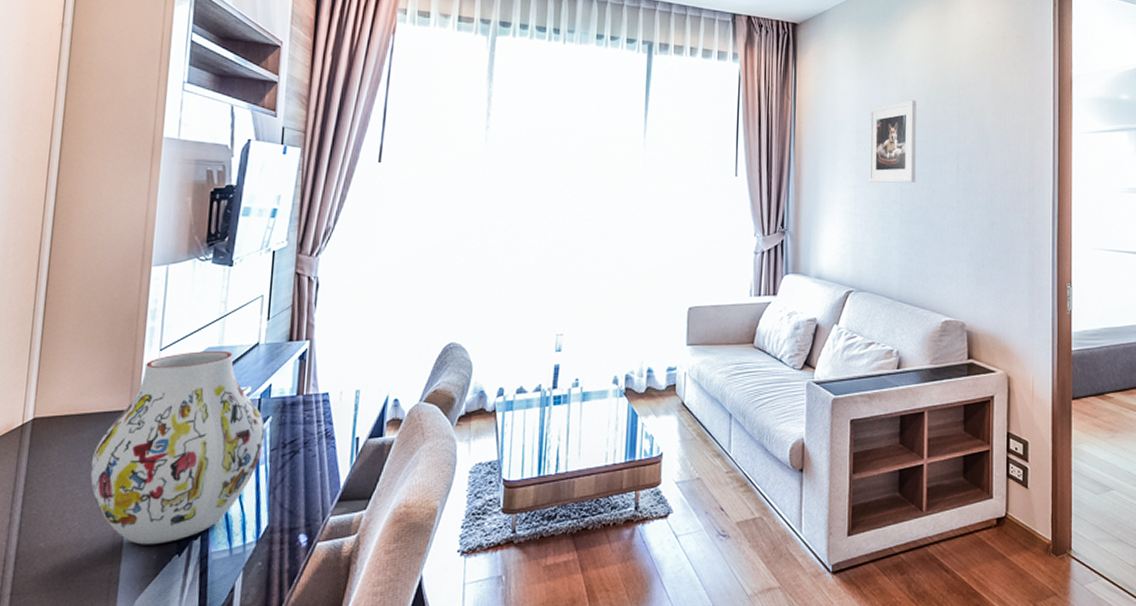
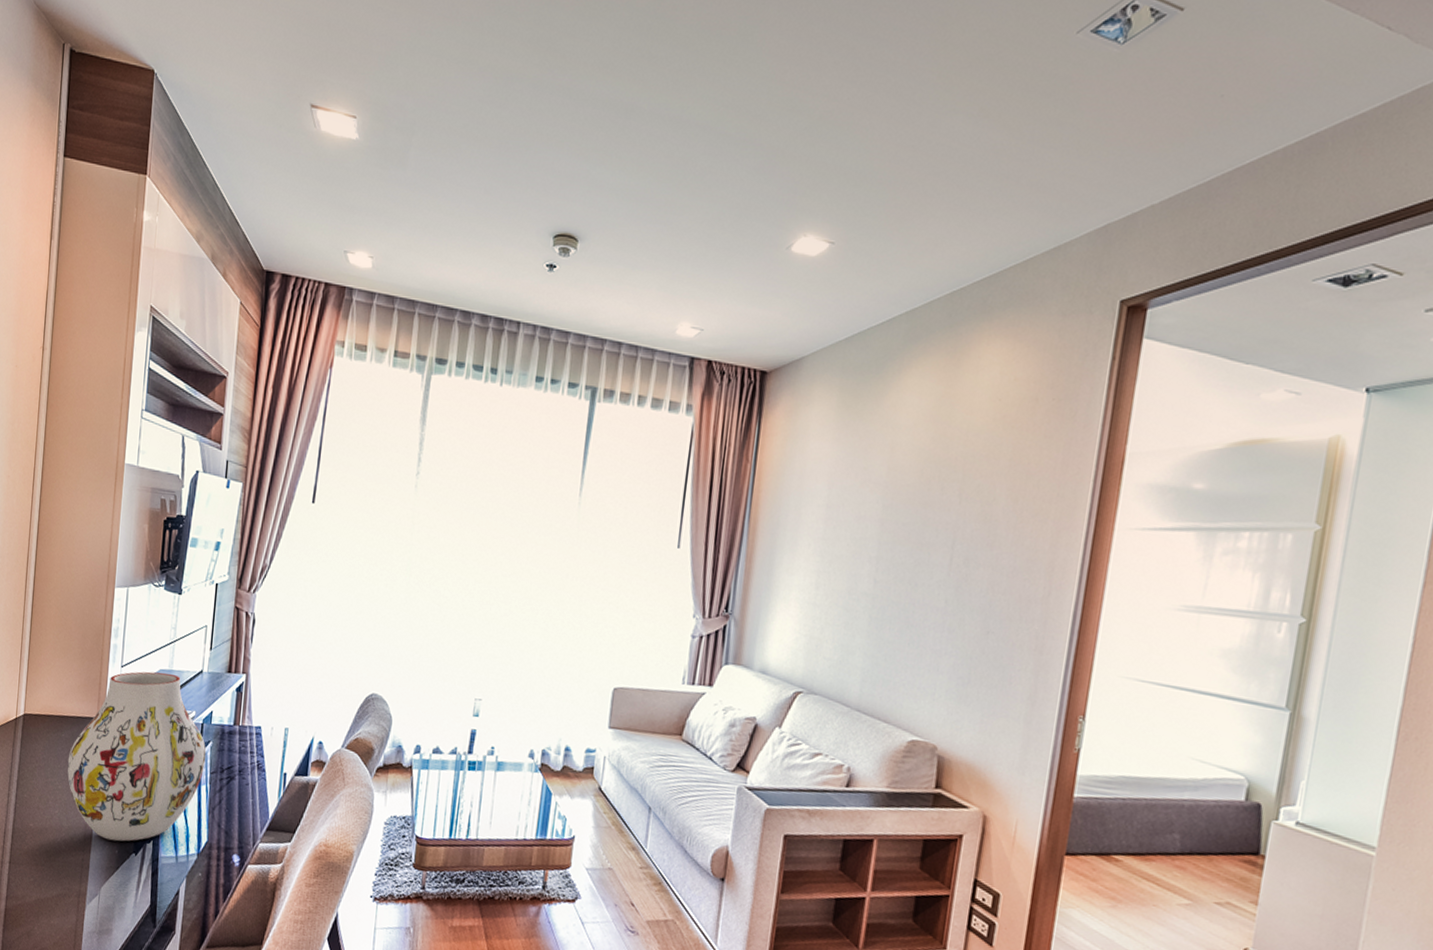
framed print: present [868,99,917,183] -> none [834,472,907,574]

